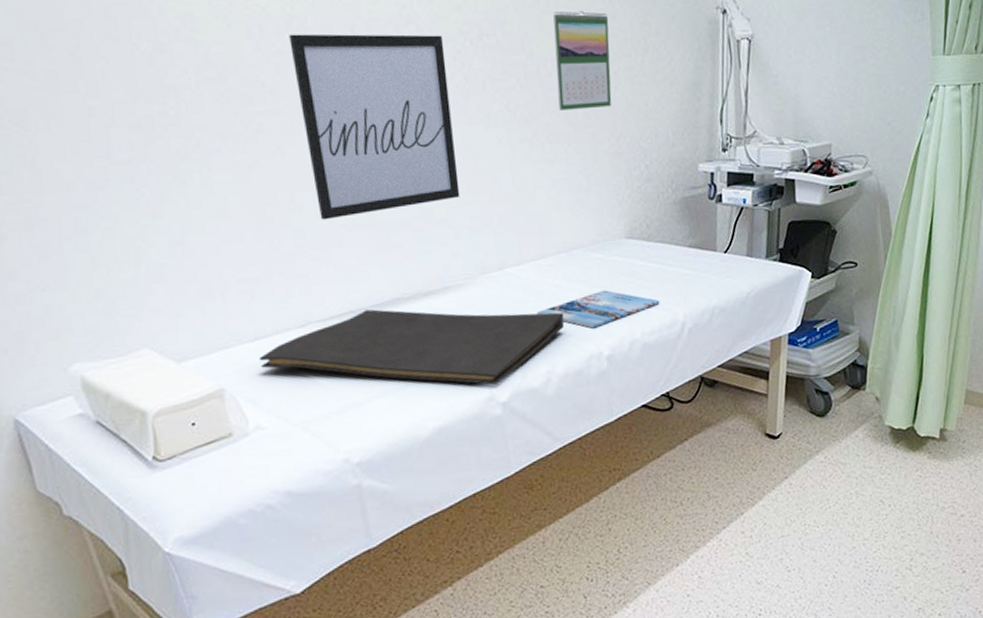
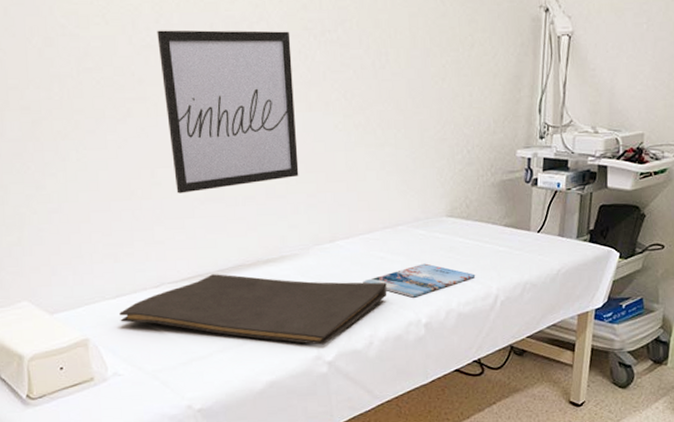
calendar: present [553,10,612,110] -> none [389,9,440,99]

